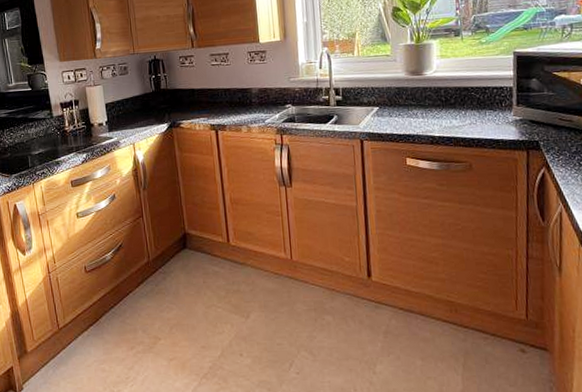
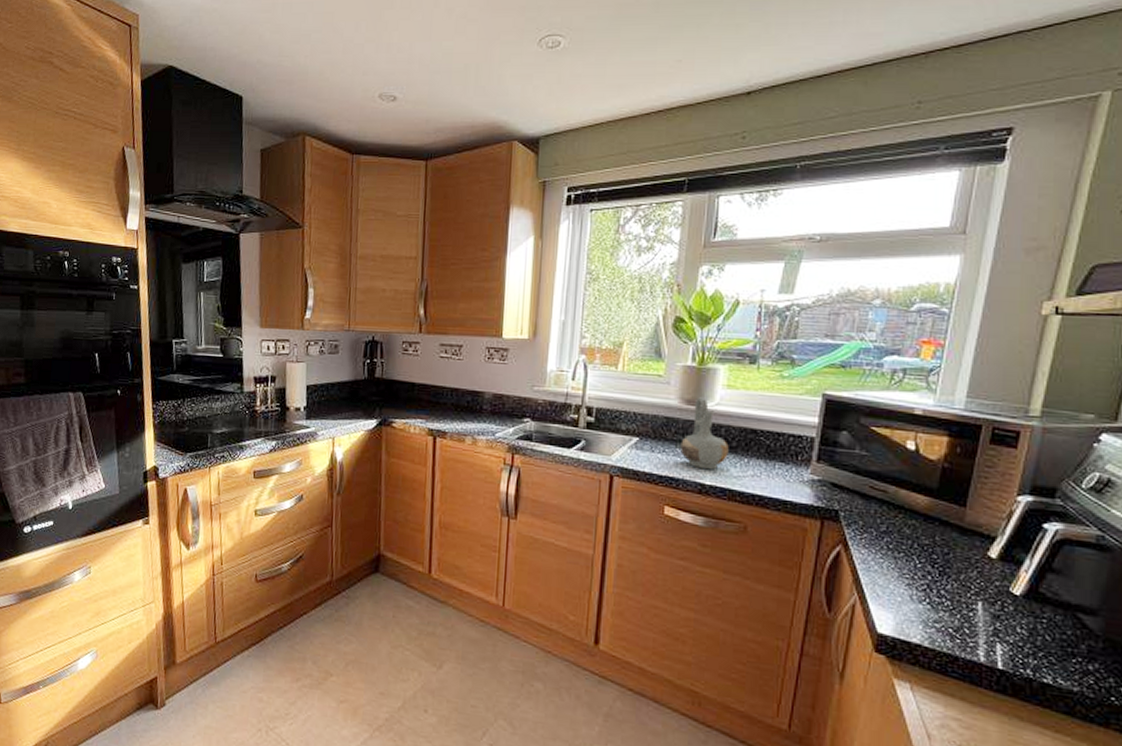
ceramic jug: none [411,68,449,125] -> present [680,397,729,470]

